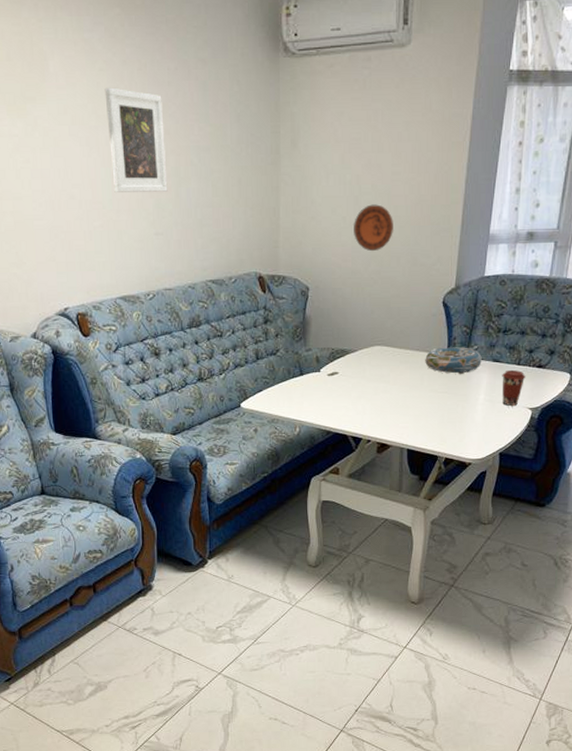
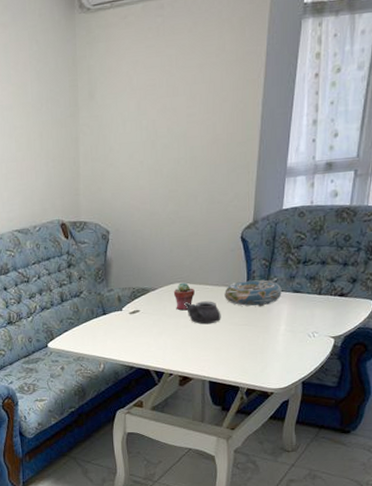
decorative plate: present [354,204,393,252] -> none [151,146,190,193]
potted succulent: none [373,345,395,375] -> present [173,282,195,311]
teapot: none [384,366,421,390] -> present [184,301,221,325]
coffee cup: present [502,369,526,406] -> none [303,299,327,335]

